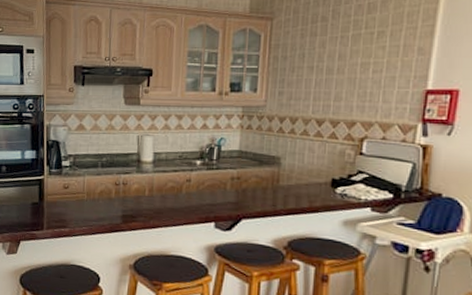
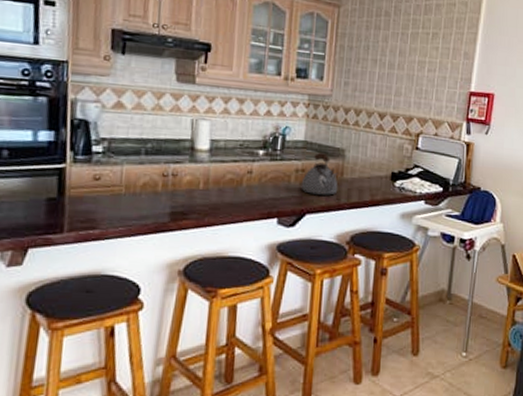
kettle: none [236,161,274,202] -> present [301,153,338,195]

